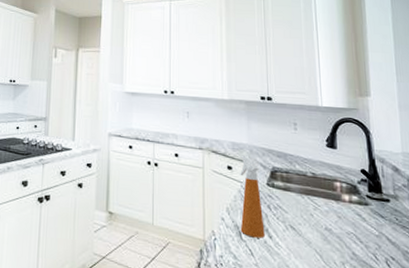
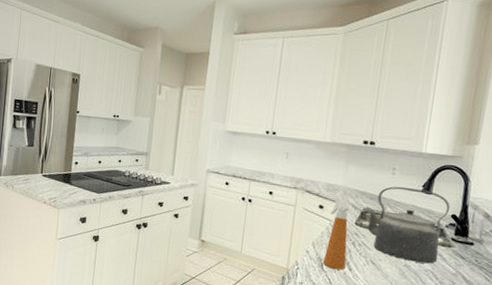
kettle: none [274,142,358,226] -> present [365,186,450,264]

